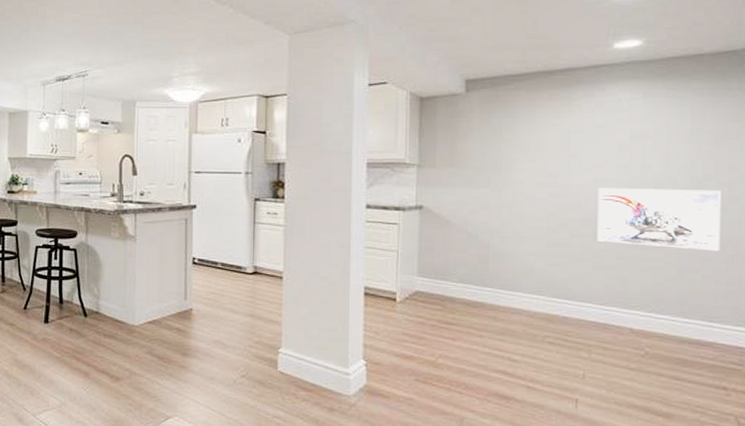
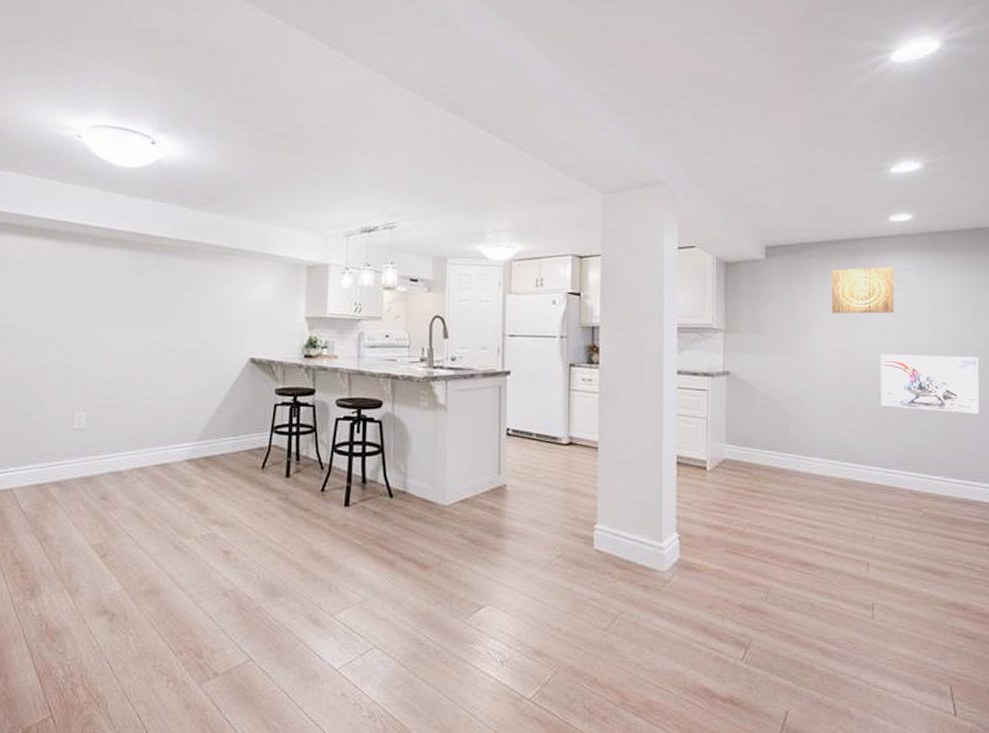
wall art: none [540,96,617,147] -> present [831,266,894,314]

